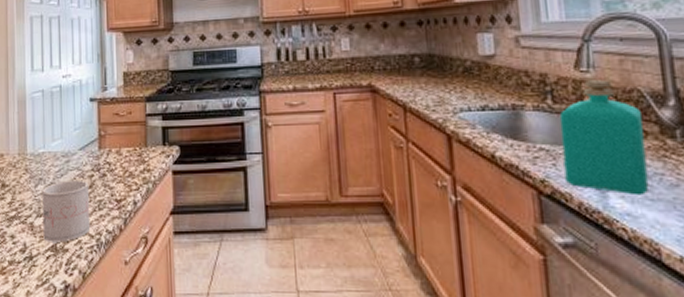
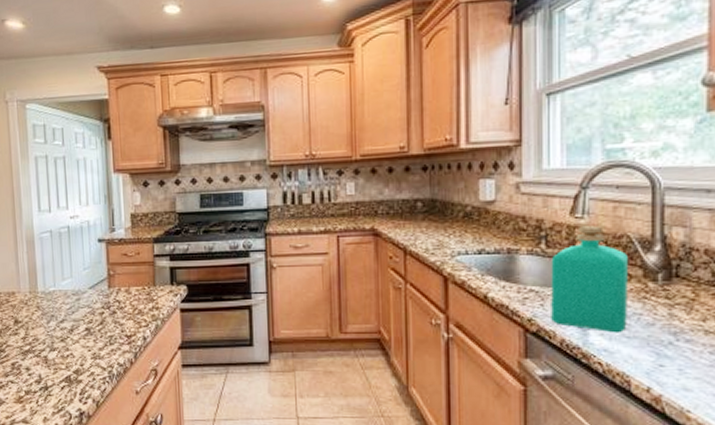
mug: present [42,179,91,242] -> none [54,316,103,374]

